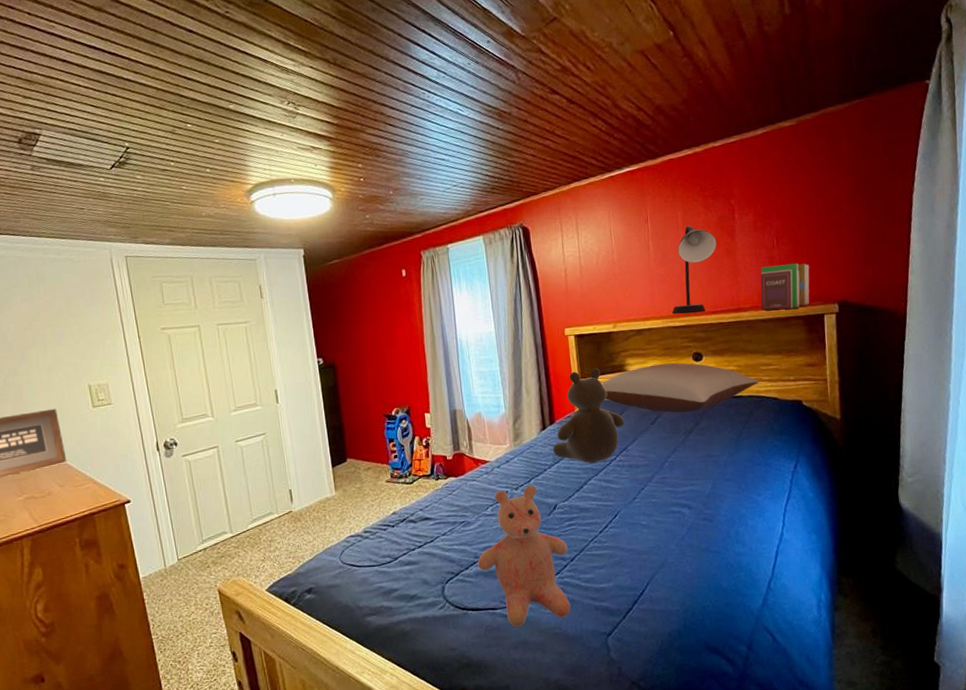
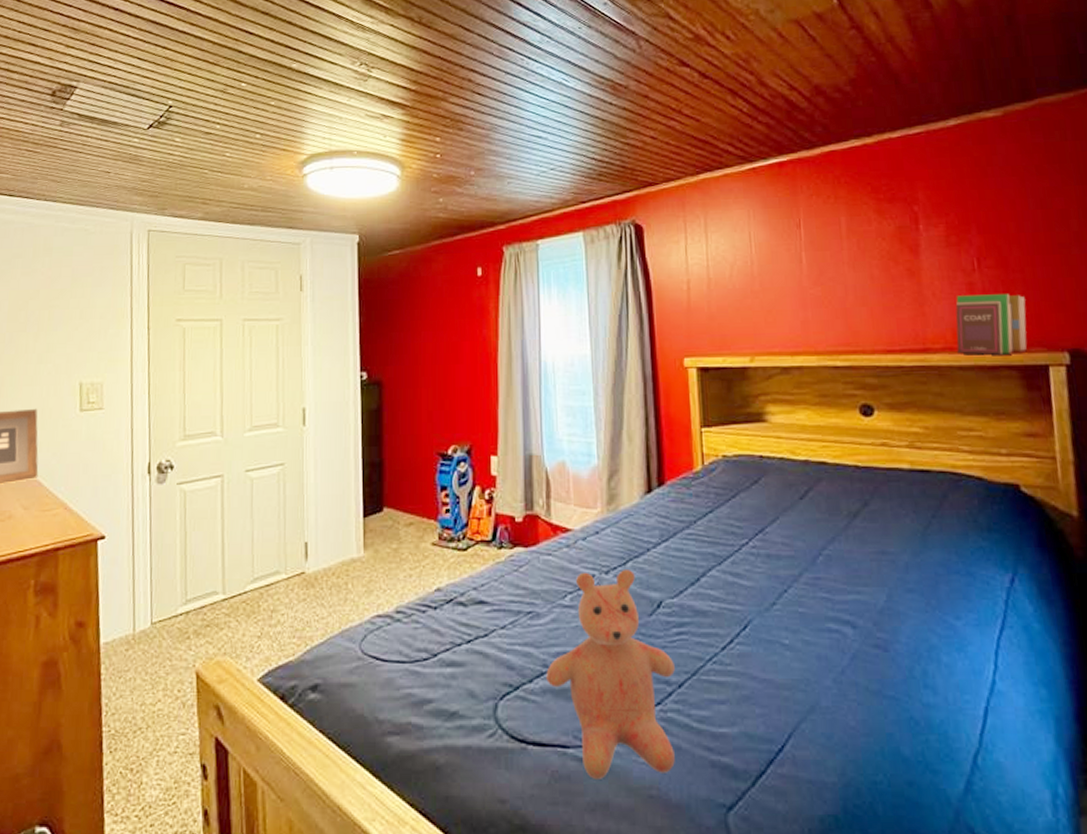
teddy bear: present [552,367,625,463] -> none [659,413,762,546]
pillow: present [601,362,760,414] -> none [731,415,956,488]
desk lamp: present [671,225,717,315] -> none [831,235,895,351]

